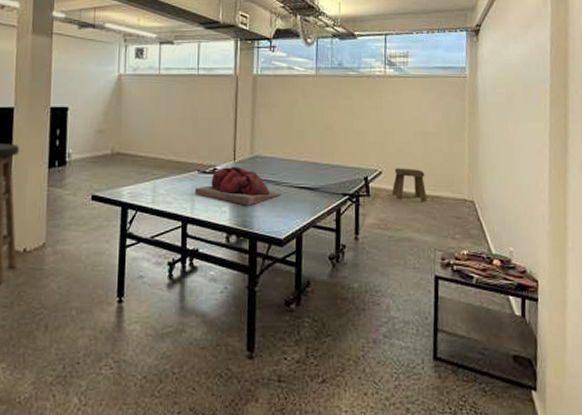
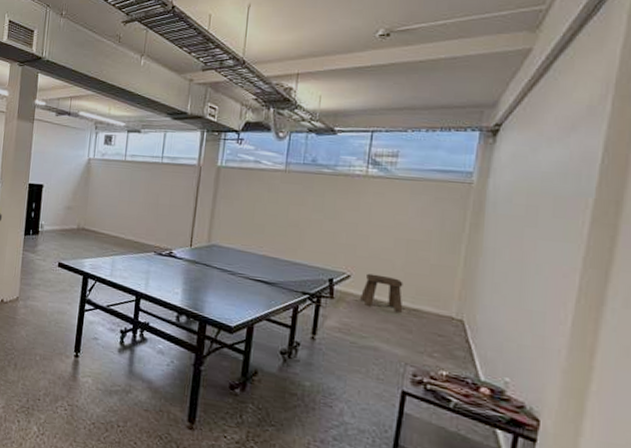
towel: present [194,166,282,206] -> none [149,251,236,291]

